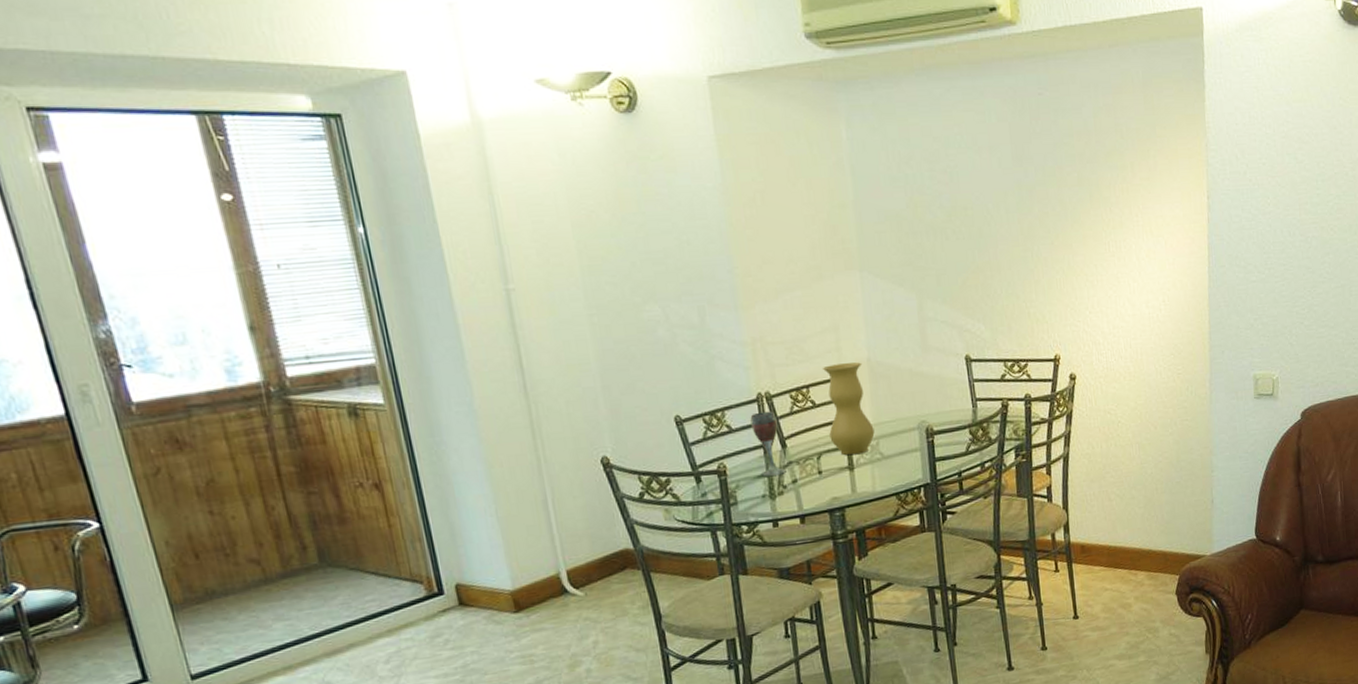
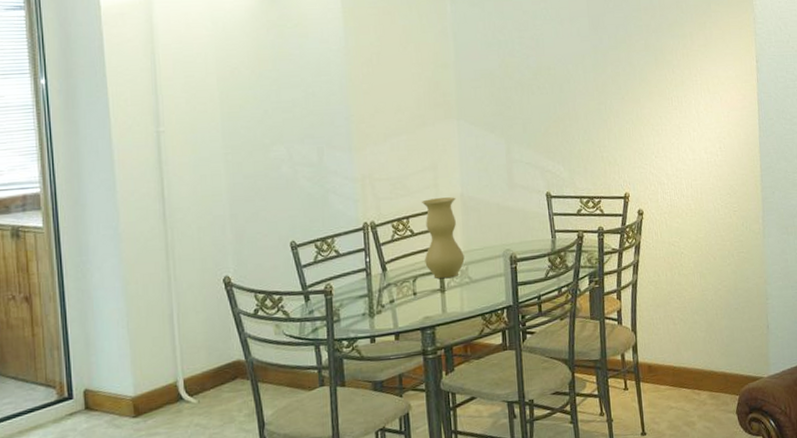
cup: present [750,411,786,478] -> none [356,238,385,298]

